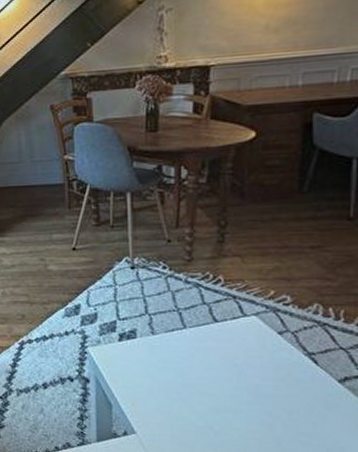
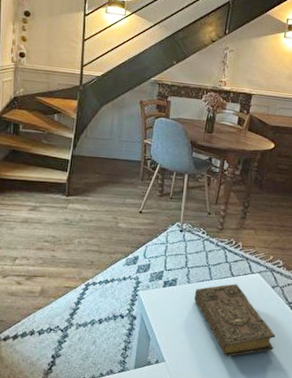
book: none [163,331,293,427] -> present [194,283,276,357]

